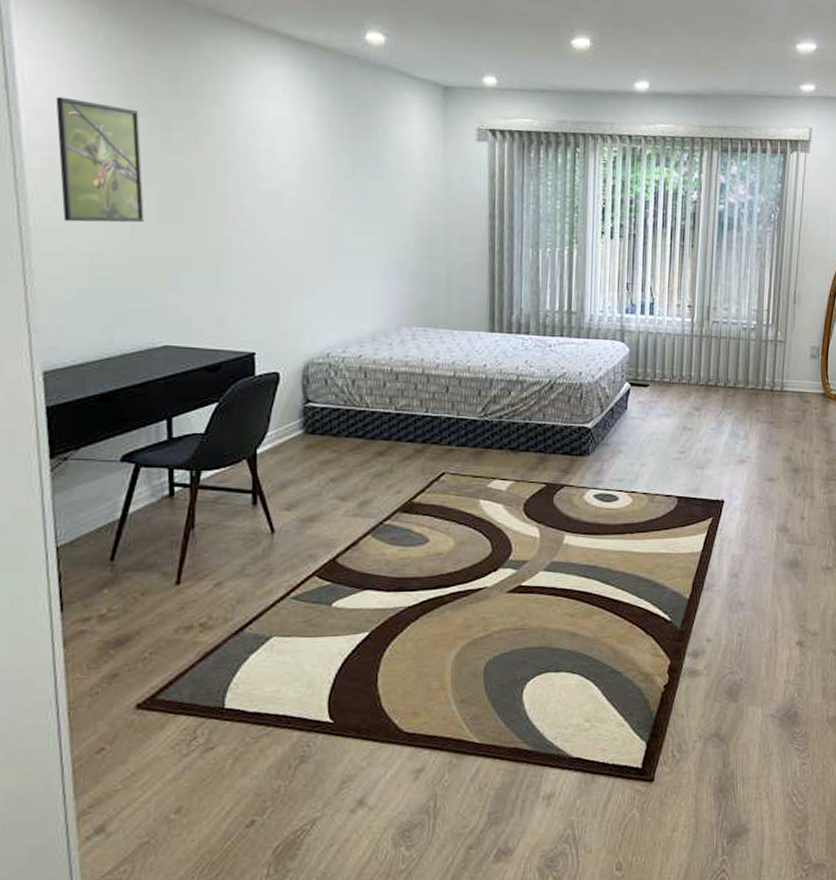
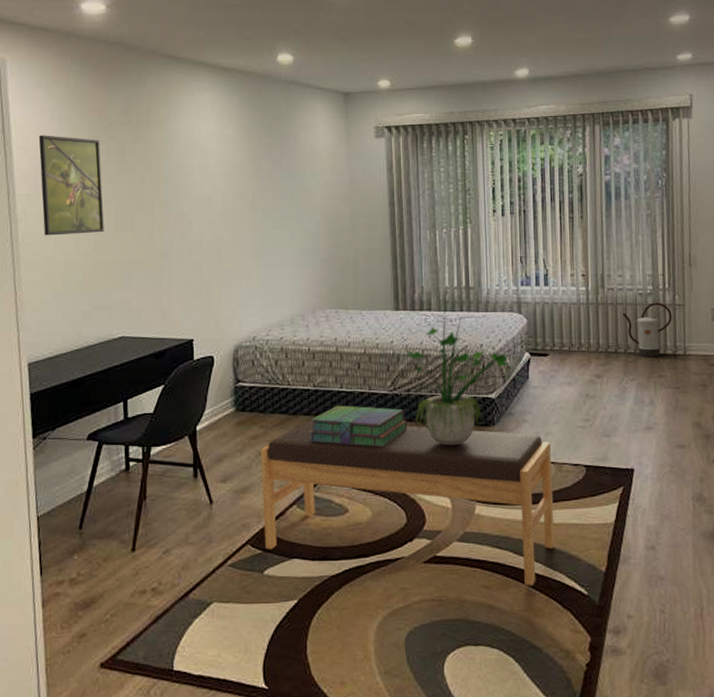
bench: none [331,445,645,614] -> present [260,420,555,586]
stack of books: none [388,430,498,475] -> present [309,405,408,447]
potted plant: none [498,327,634,475] -> present [404,303,533,446]
watering can: none [726,337,773,392] -> present [623,302,672,357]

